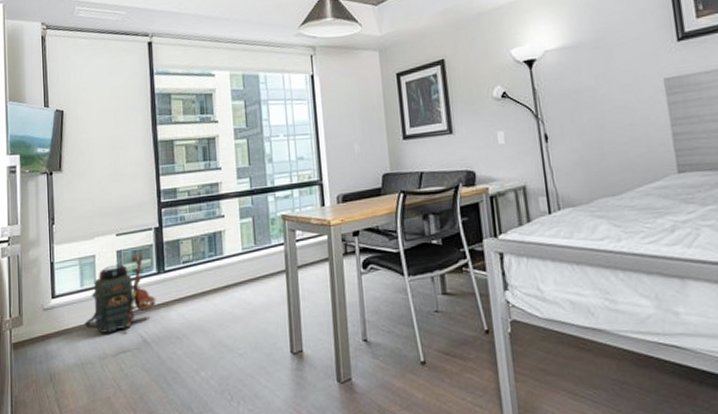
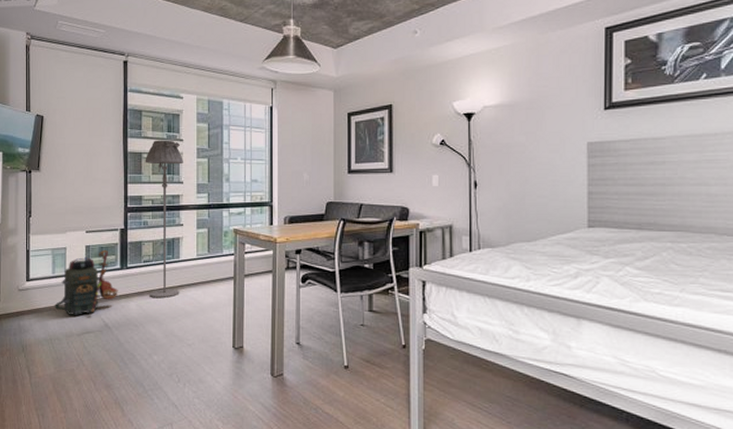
floor lamp: none [177,123,226,304] -> present [145,140,183,299]

